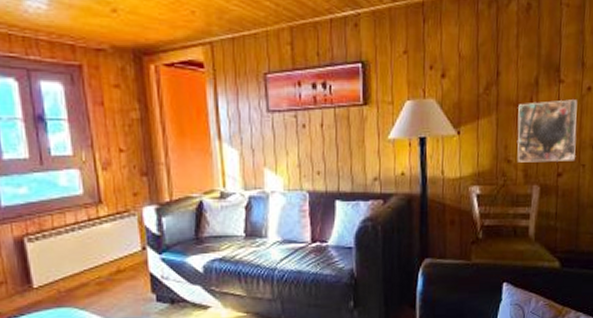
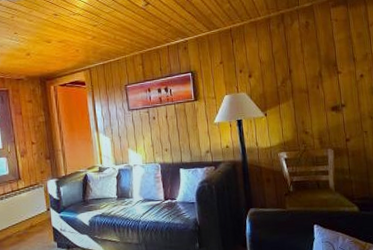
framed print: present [517,99,578,162] -> none [309,85,358,133]

